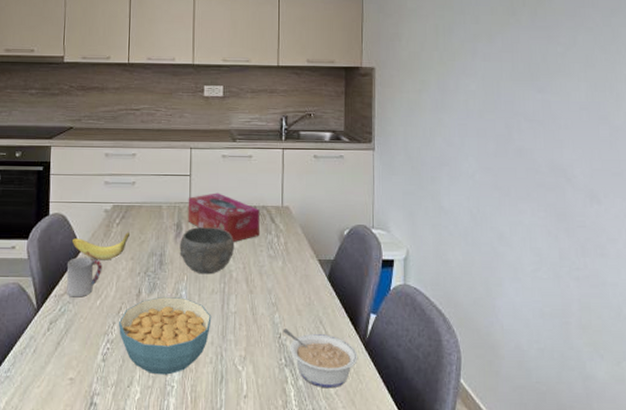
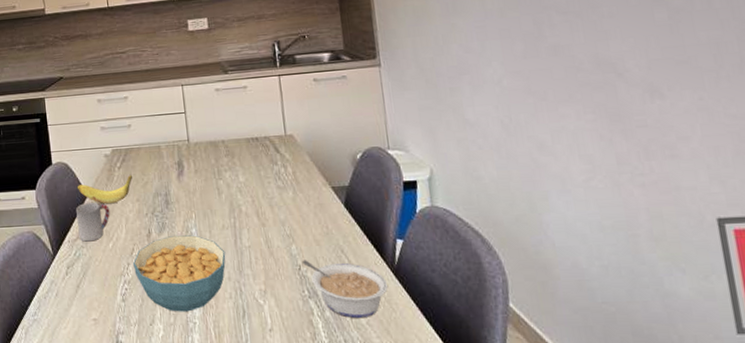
bowl: present [179,227,235,275] -> none [183,163,241,211]
tissue box: present [187,193,260,242] -> none [186,127,265,176]

